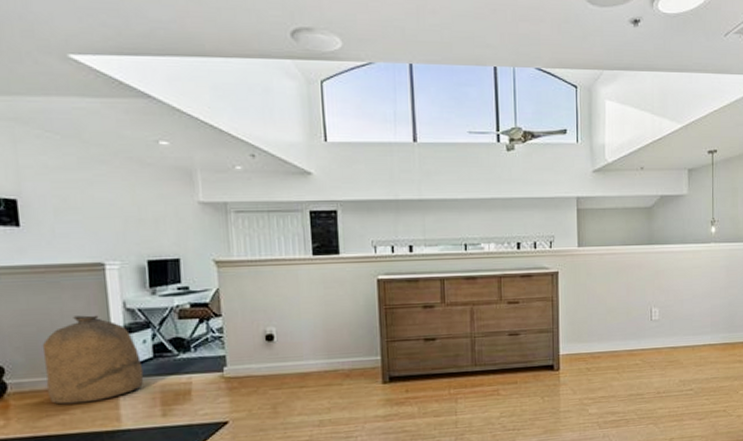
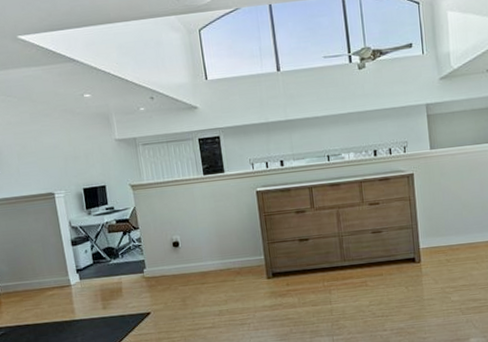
bag: present [42,315,144,405] -> none [18,232,88,301]

